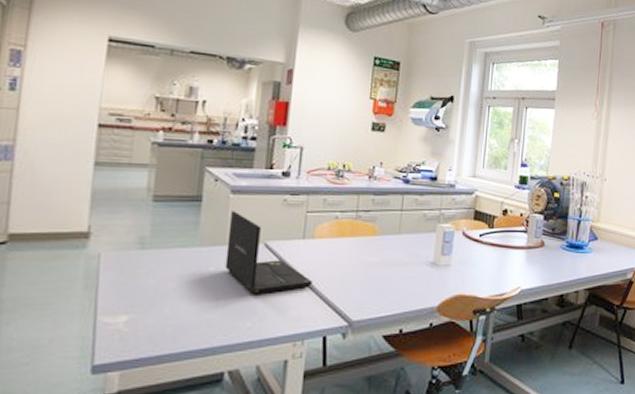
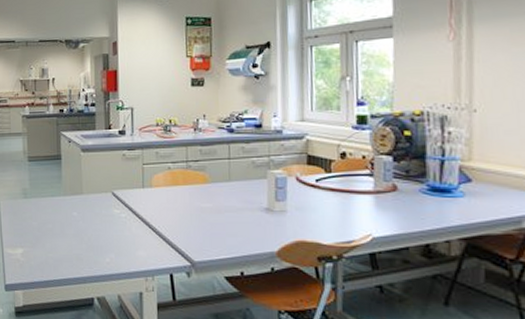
laptop: present [225,211,313,295] -> none [83,166,155,236]

